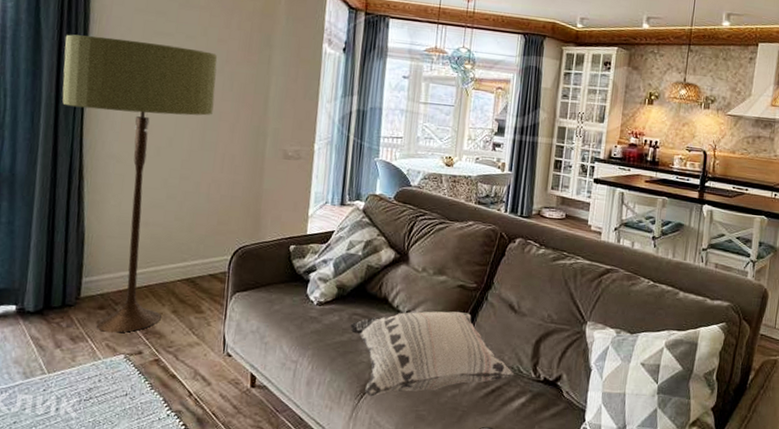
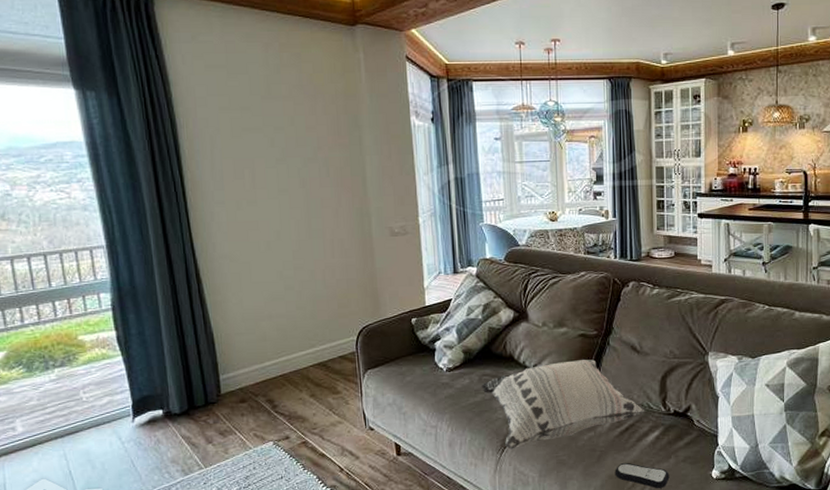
floor lamp: present [62,34,218,333] -> none [156,139,314,423]

